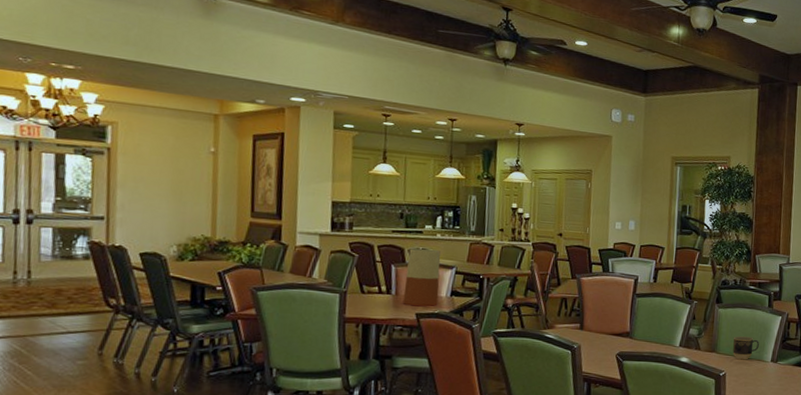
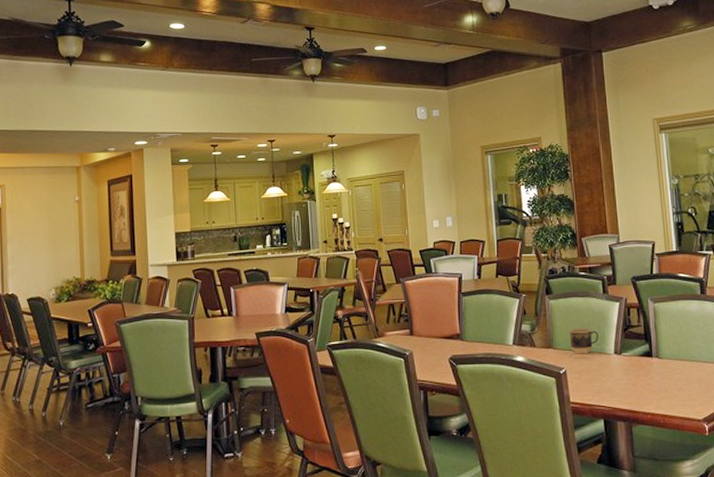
vase: present [403,249,441,307] -> none [243,268,274,326]

